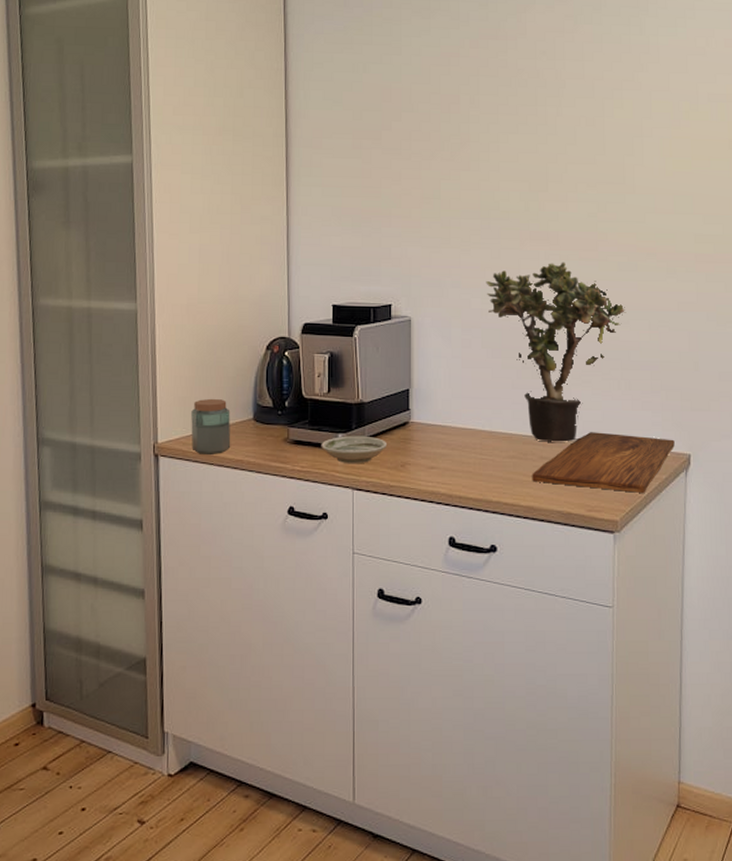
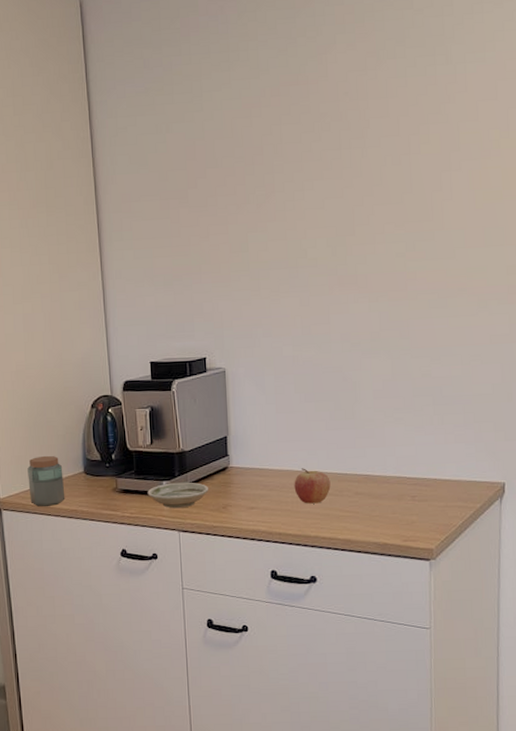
fruit: none [477,427,515,466] -> present [294,468,331,504]
potted plant: present [486,262,626,442] -> none [296,304,438,479]
cutting board: present [532,432,675,493] -> none [348,466,489,522]

